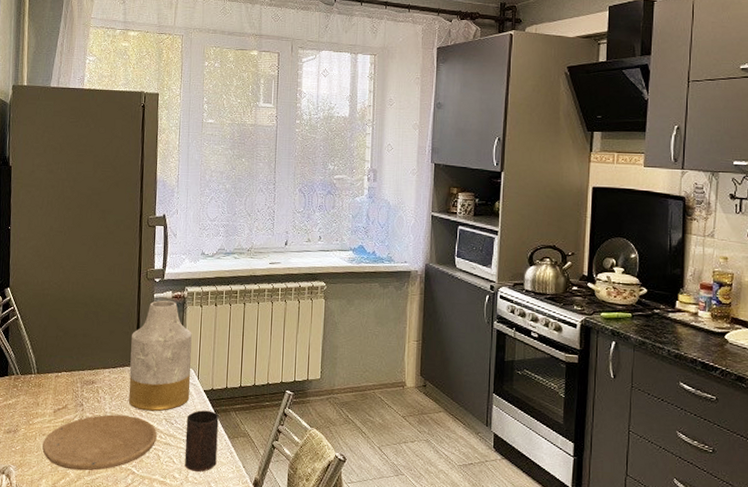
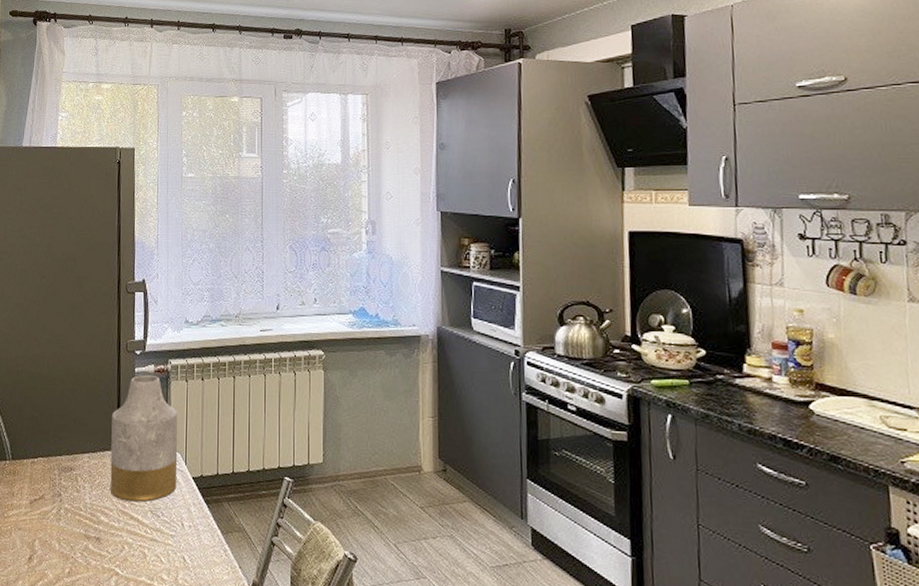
plate: present [42,414,157,471] -> none [18,506,142,572]
cup: present [184,410,219,472] -> none [173,500,210,573]

